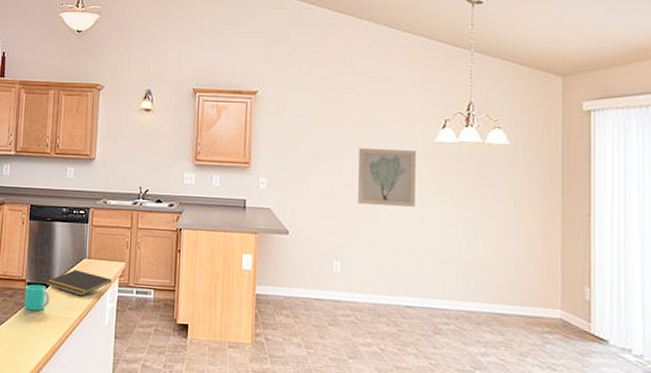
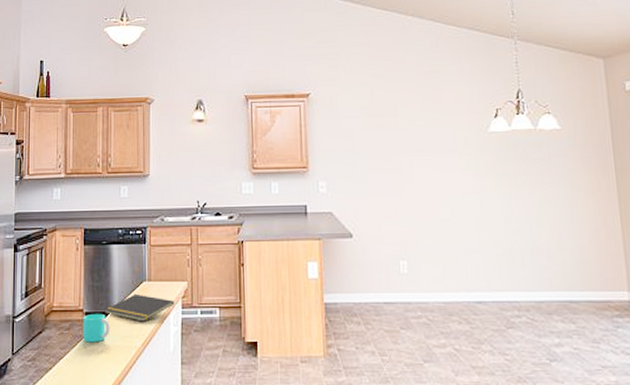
wall art: present [358,148,416,207] -> none [415,142,475,200]

